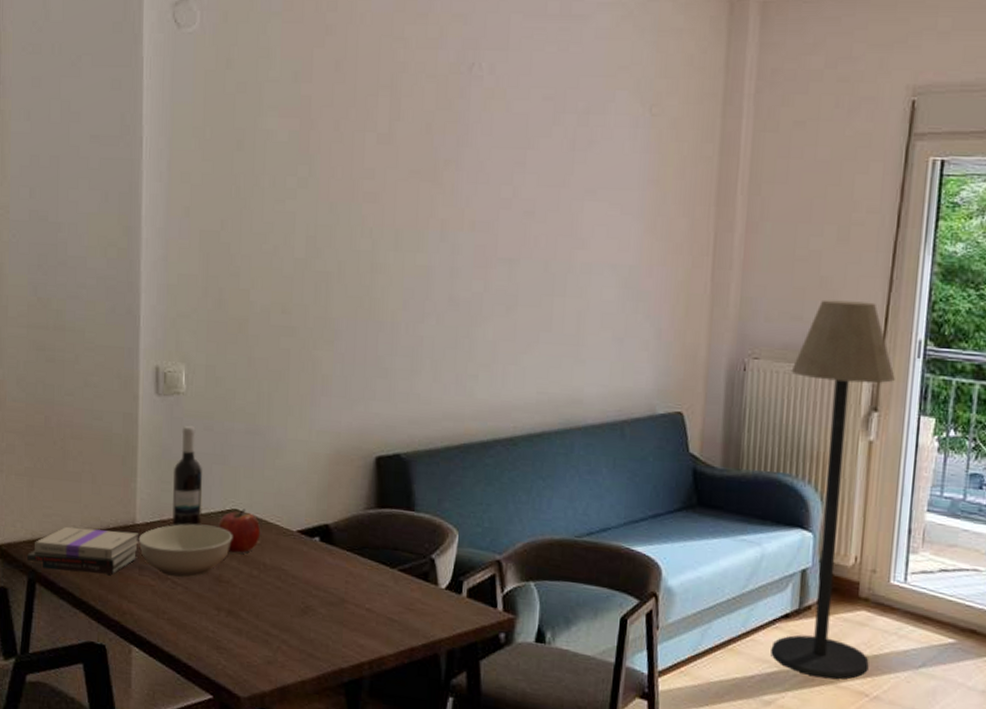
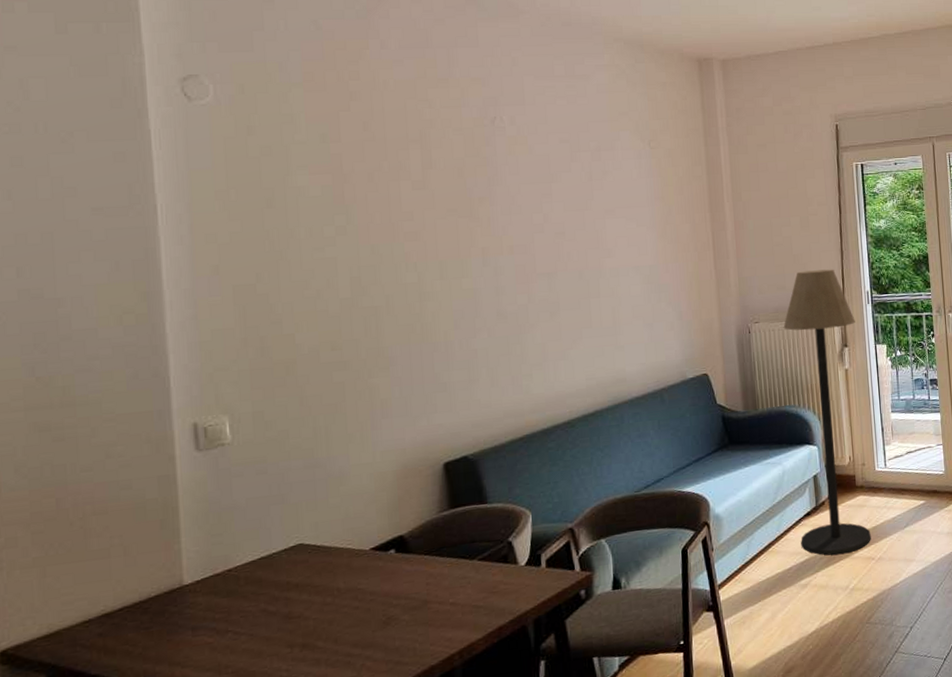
books: present [27,526,139,575] -> none [44,594,190,661]
bowl: present [138,524,233,578] -> none [188,565,301,629]
wine bottle: present [171,425,203,527] -> none [224,473,264,577]
fruit: present [218,509,261,553] -> none [282,541,331,587]

